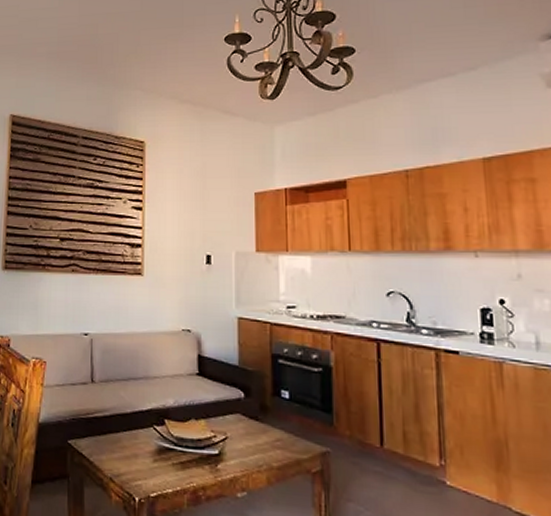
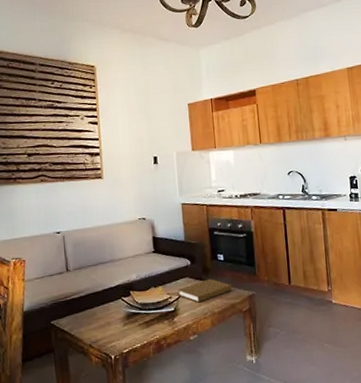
book: none [225,420,298,450] -> present [178,278,232,303]

